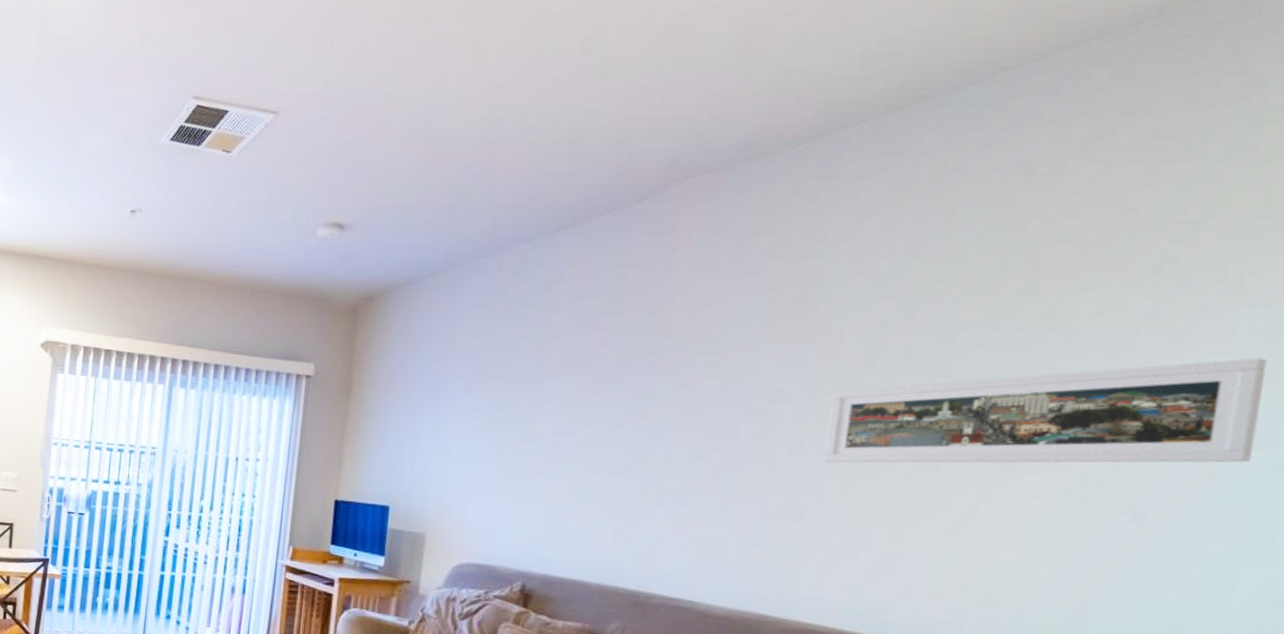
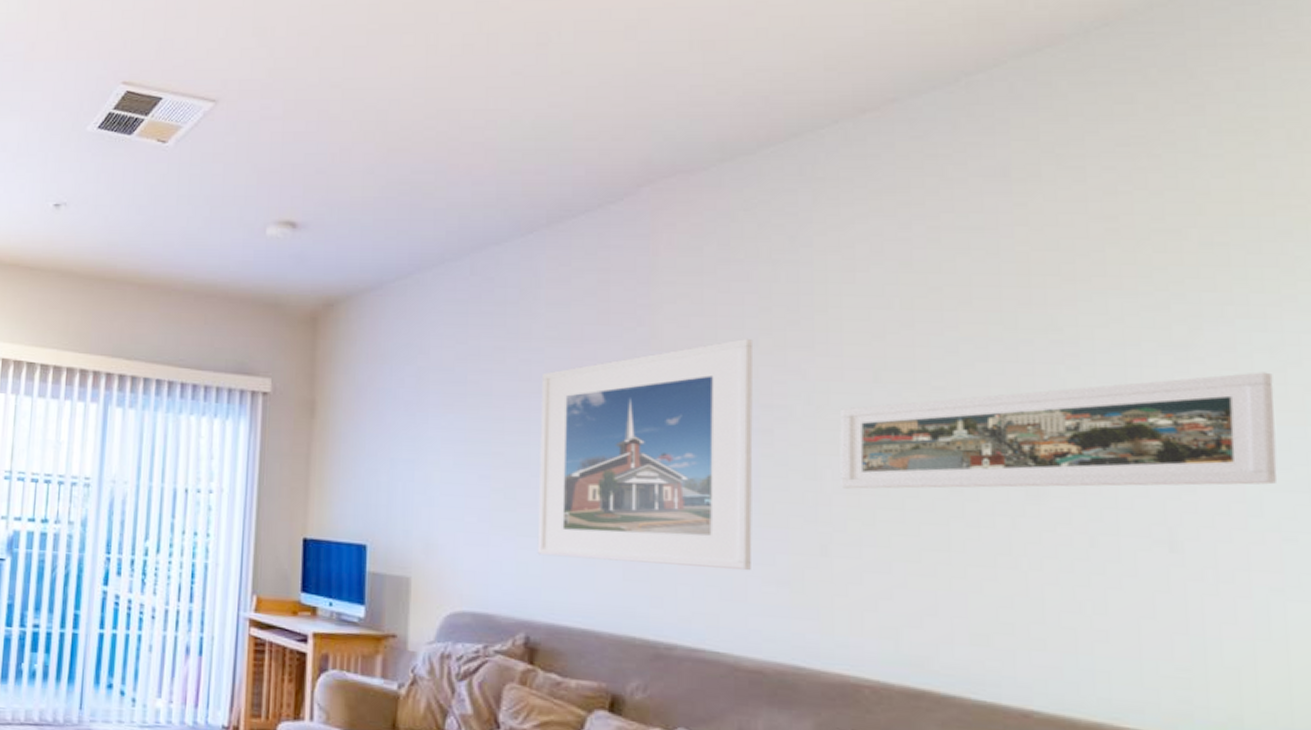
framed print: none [538,328,758,533] -> present [537,339,754,571]

